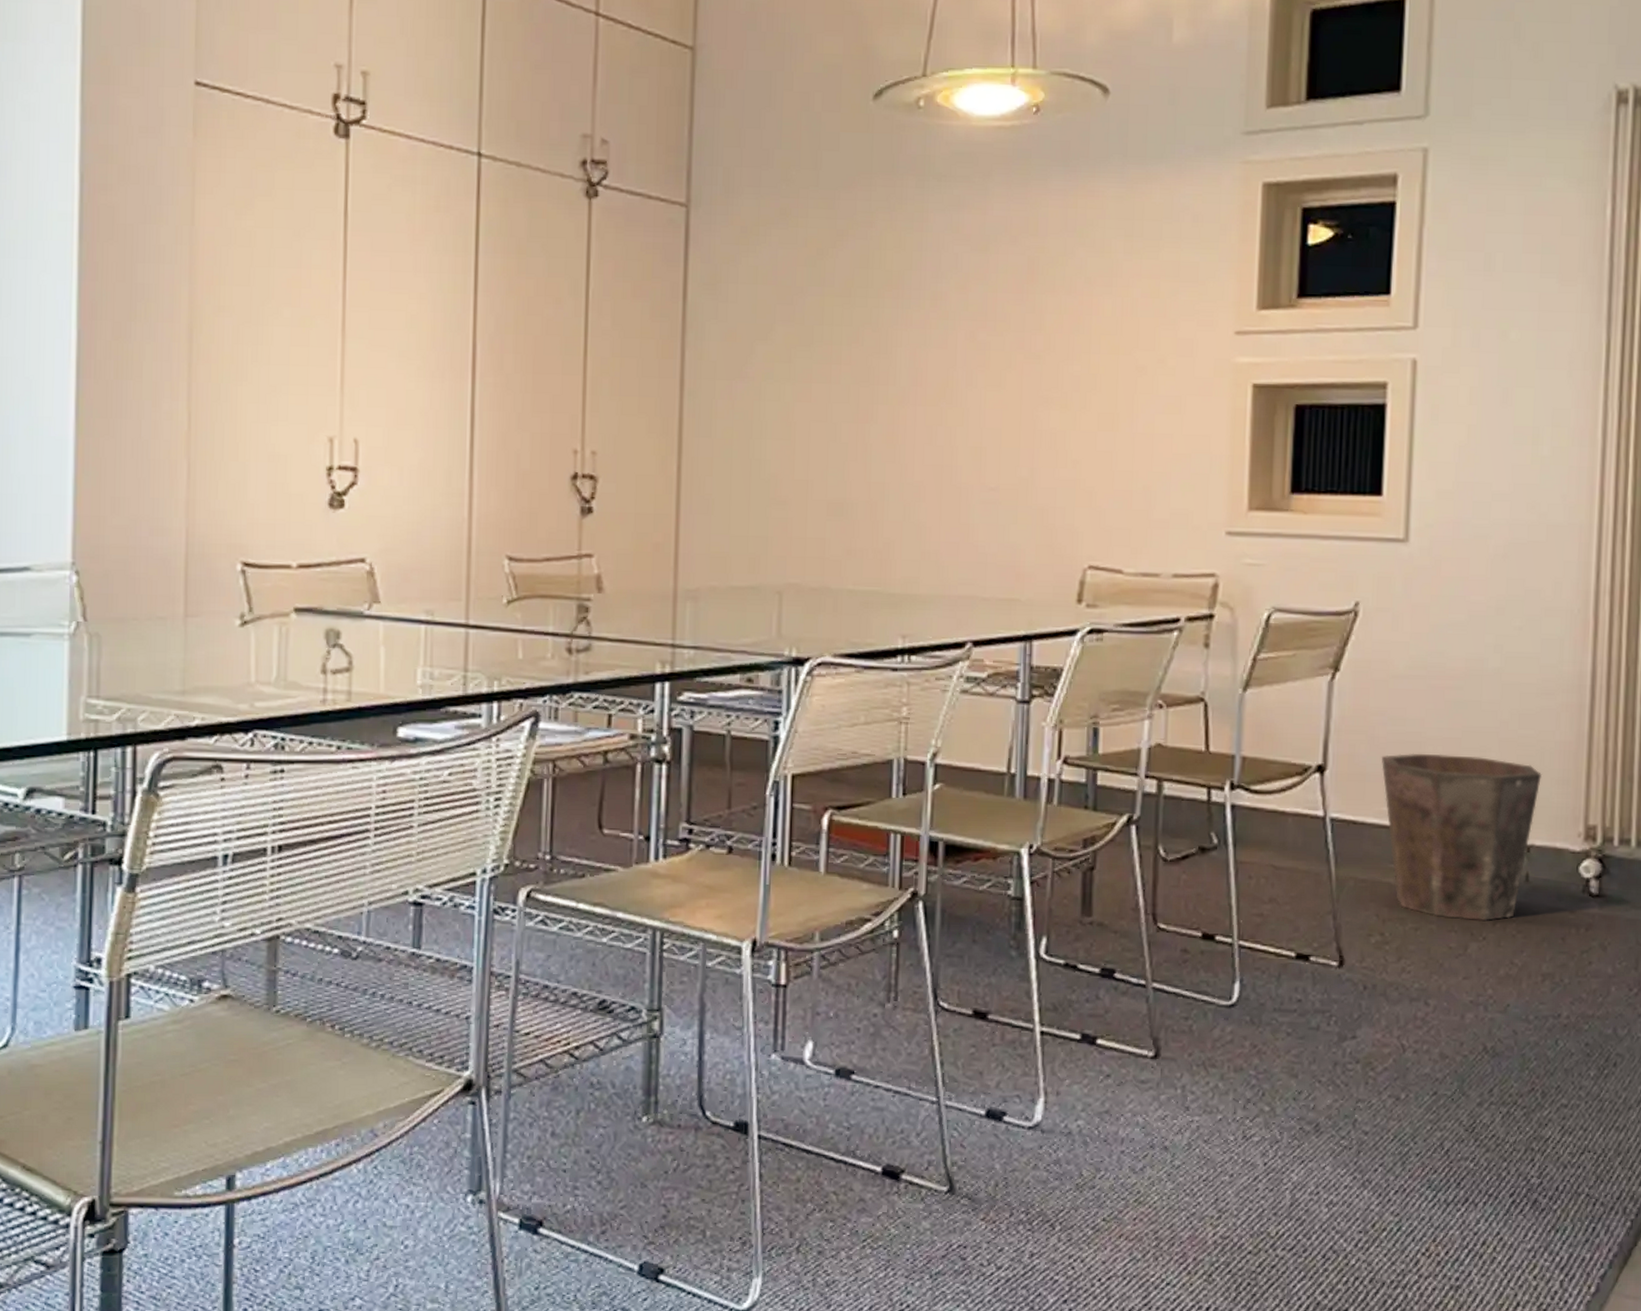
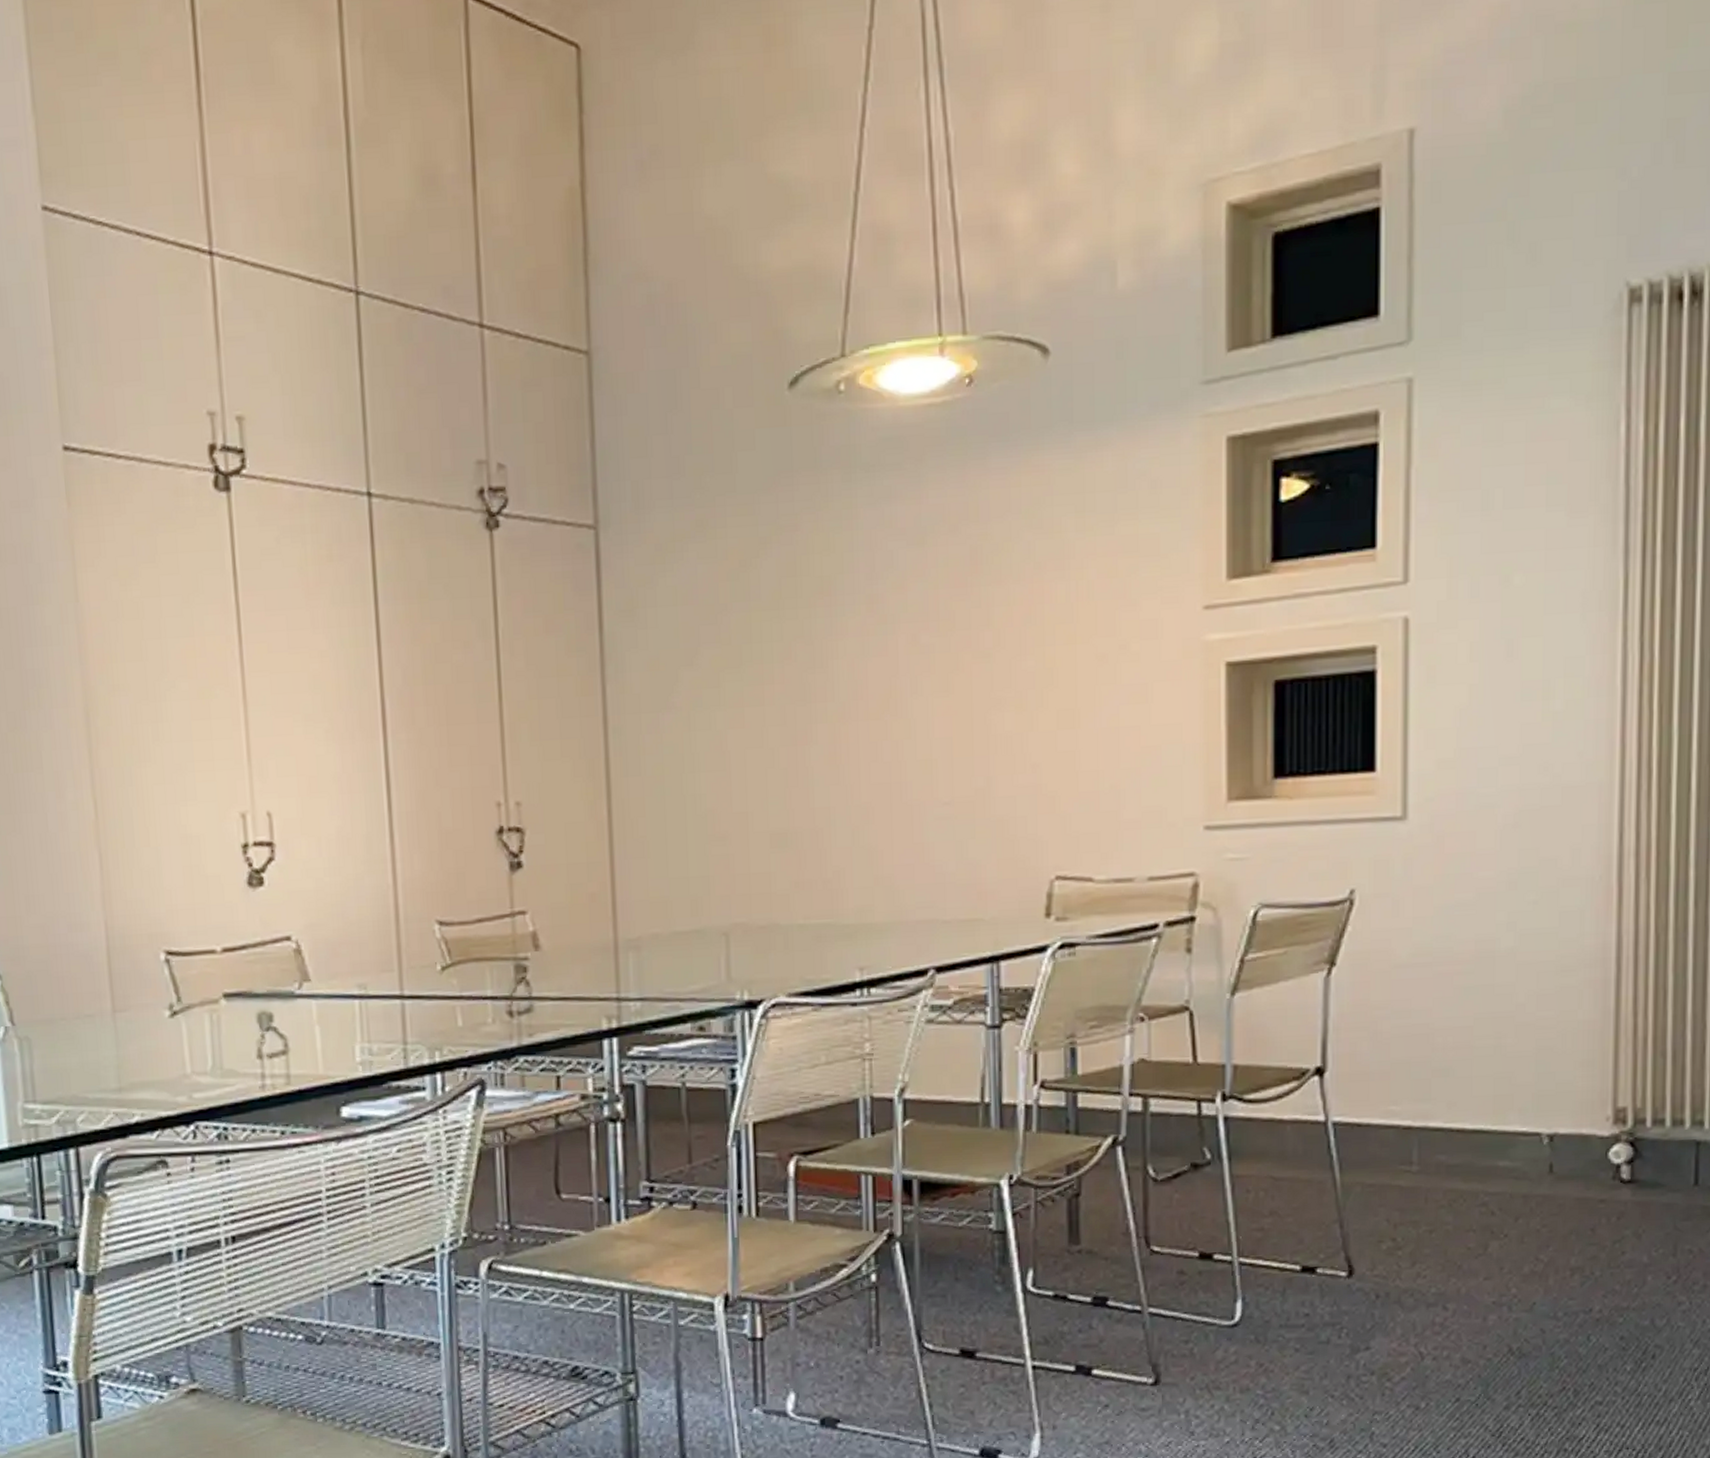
waste bin: present [1381,753,1542,921] -> none [1385,1044,1564,1218]

